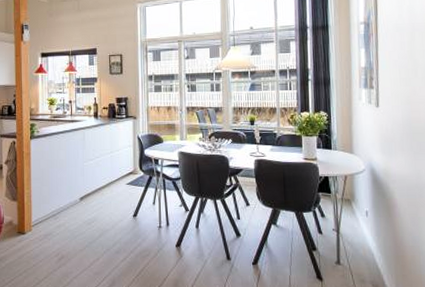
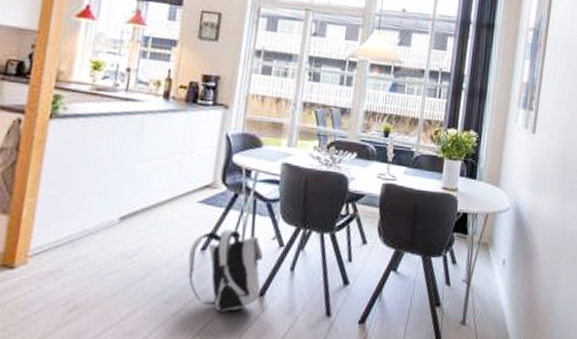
backpack: none [126,200,178,258] -> present [188,228,263,311]

